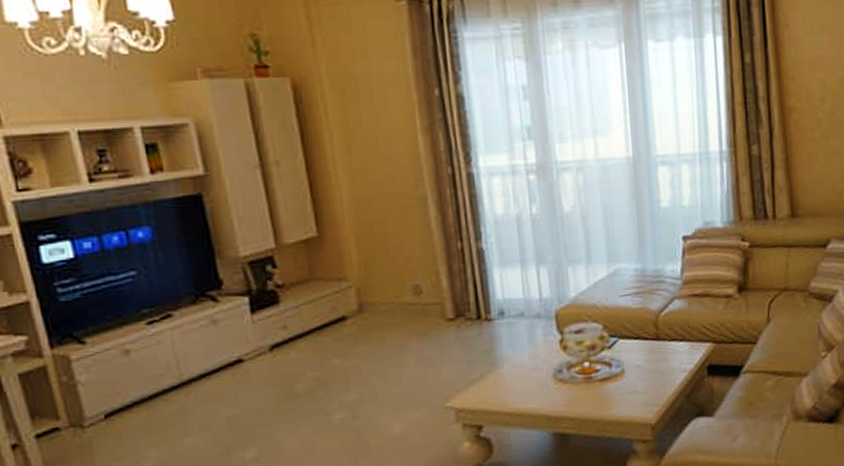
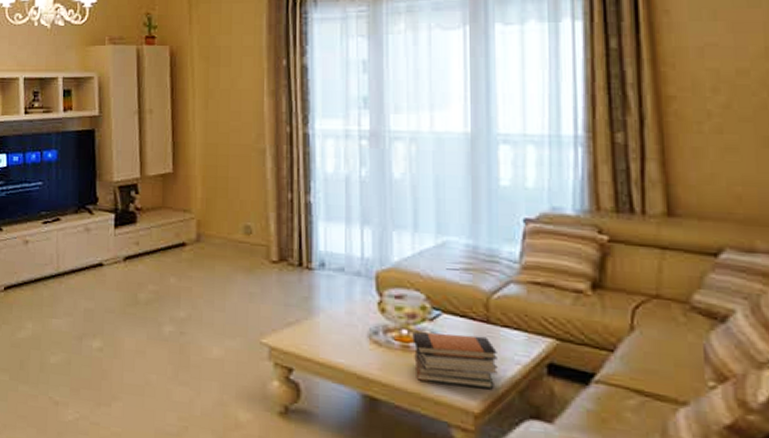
book stack: none [593,353,669,407] -> present [412,331,498,388]

